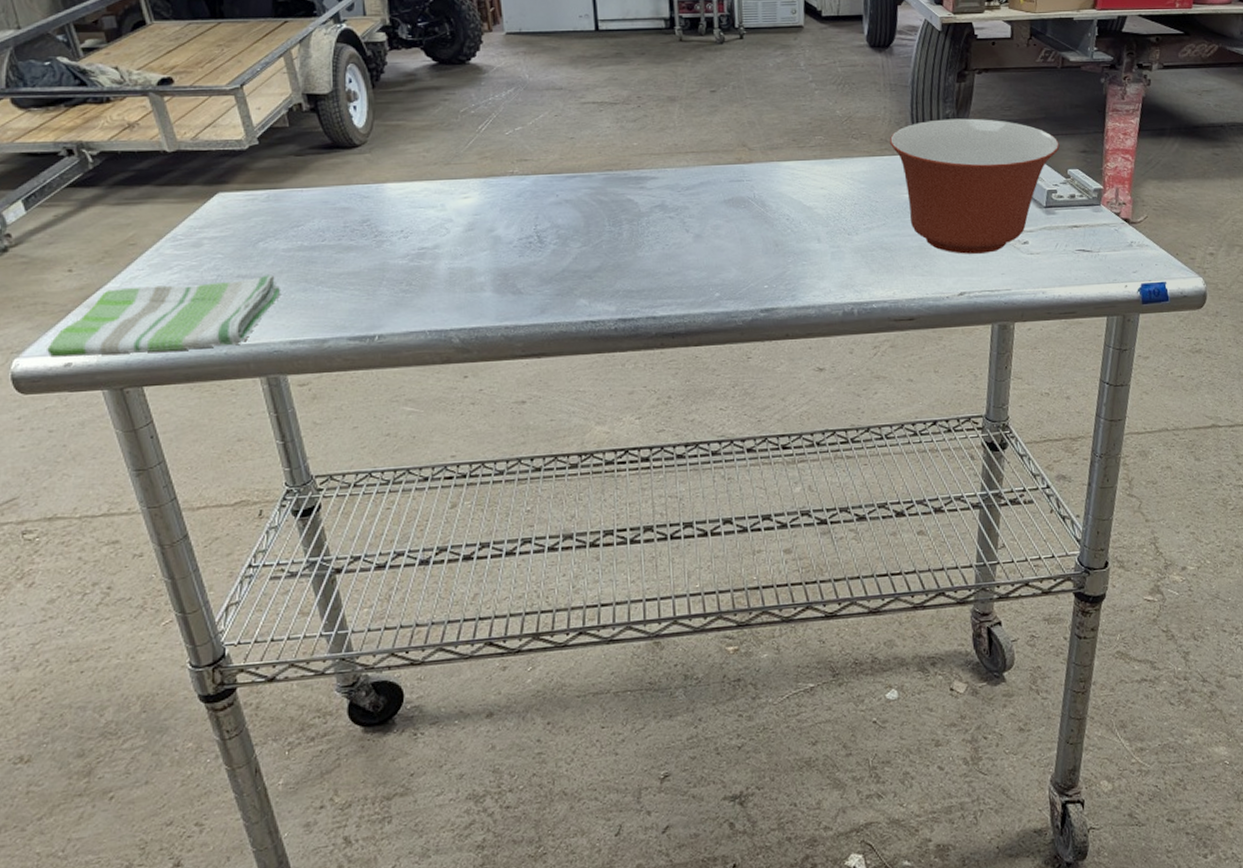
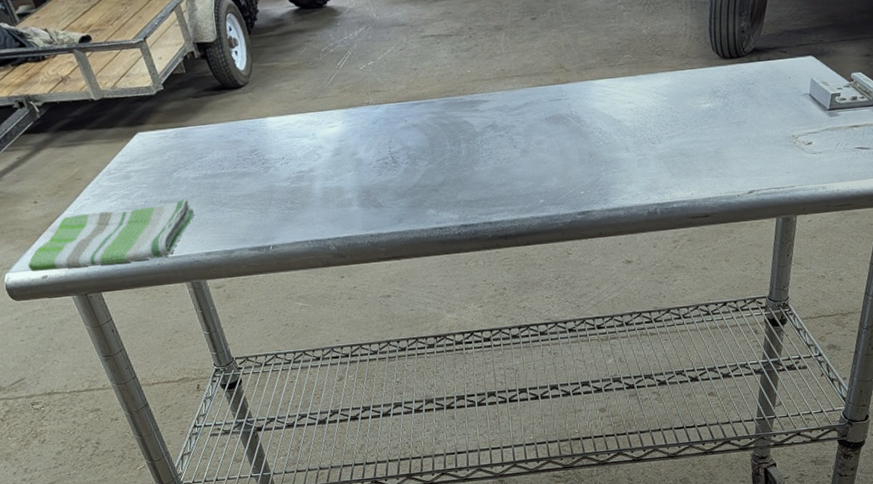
mixing bowl: present [889,118,1060,254] -> none [689,29,845,157]

